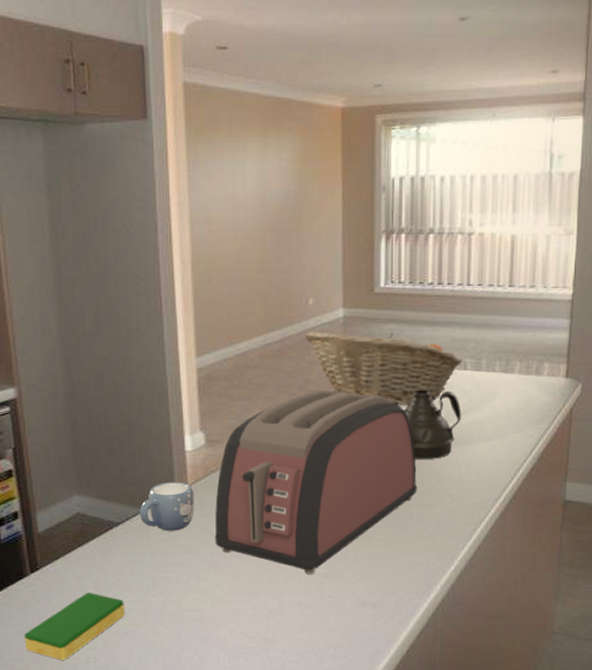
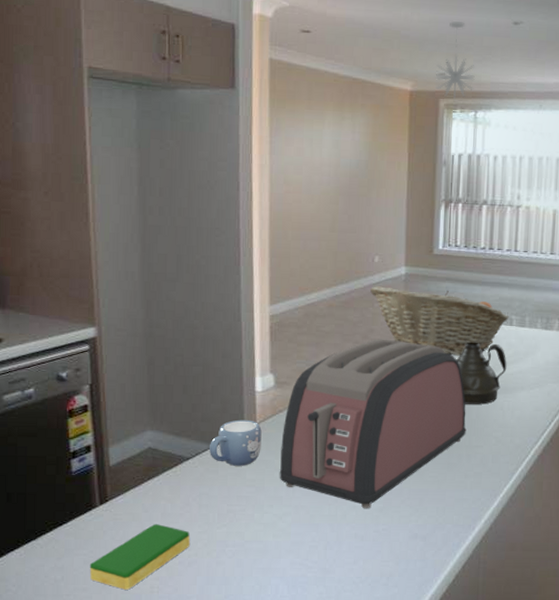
pendant light: none [371,22,416,113] -> present [436,21,475,99]

